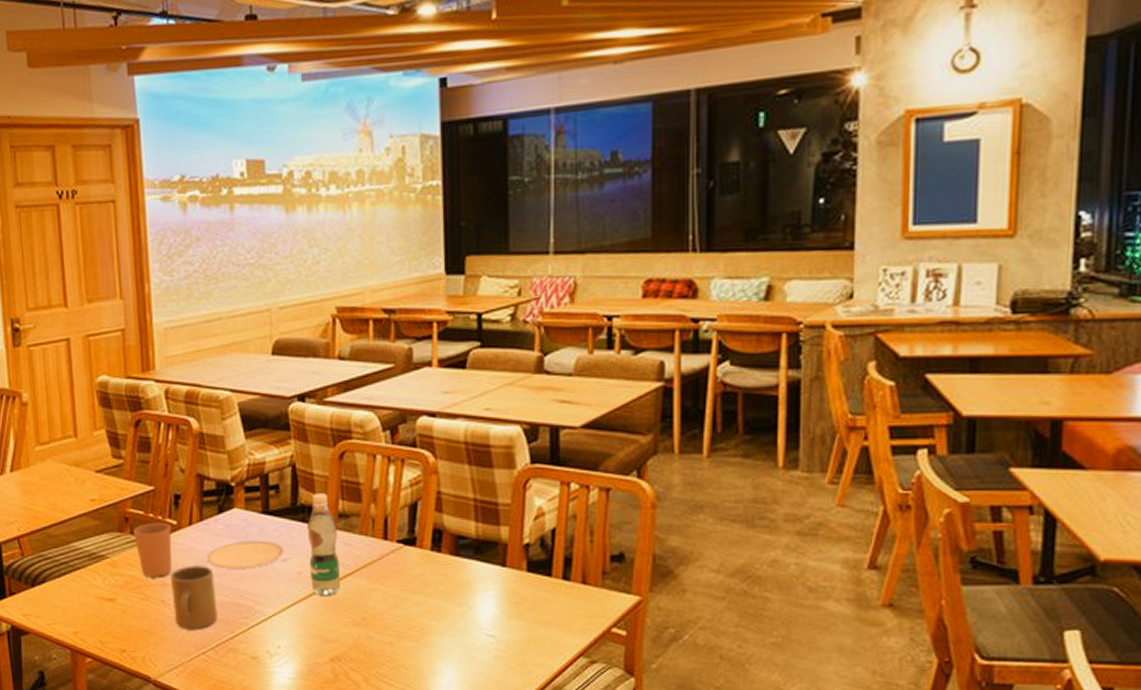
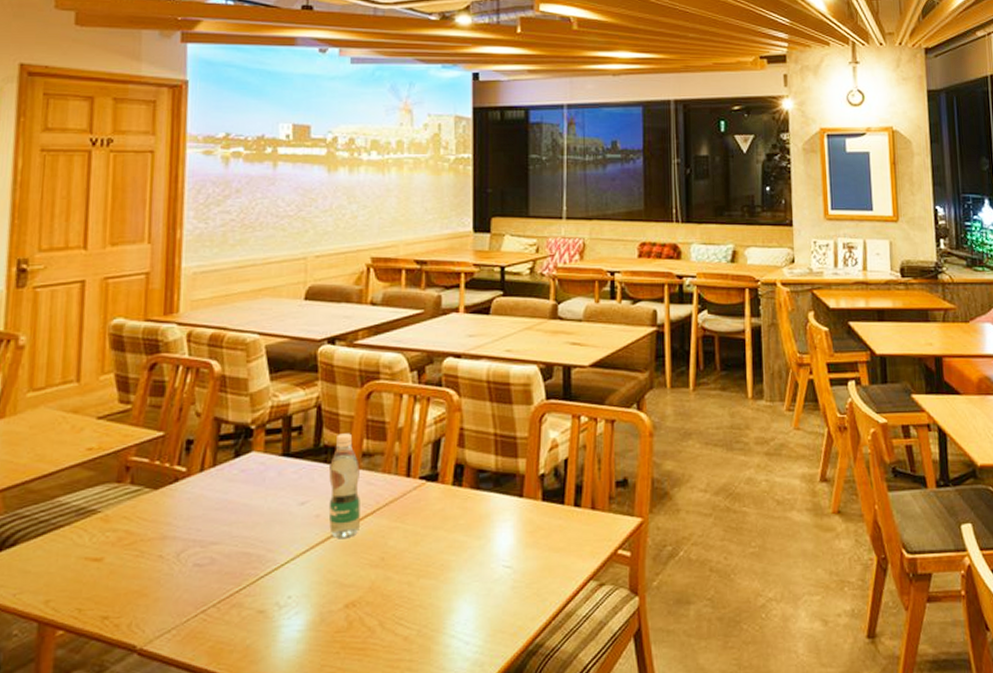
cup: present [133,522,172,578] -> none [134,469,179,532]
cup: present [169,564,218,630] -> none [171,513,225,587]
plate: present [207,540,284,569] -> none [217,483,303,516]

